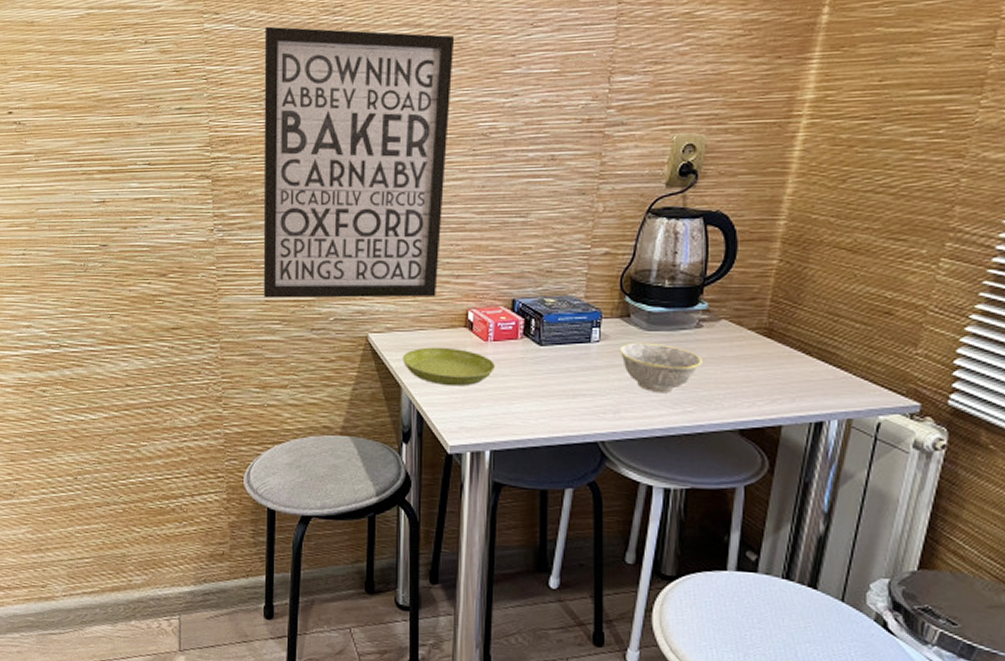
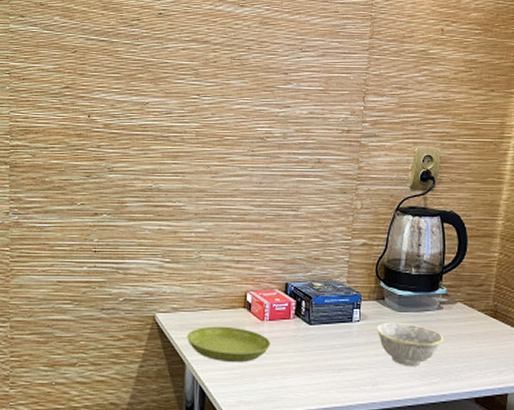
wall art: present [263,26,455,298] -> none [55,32,237,280]

